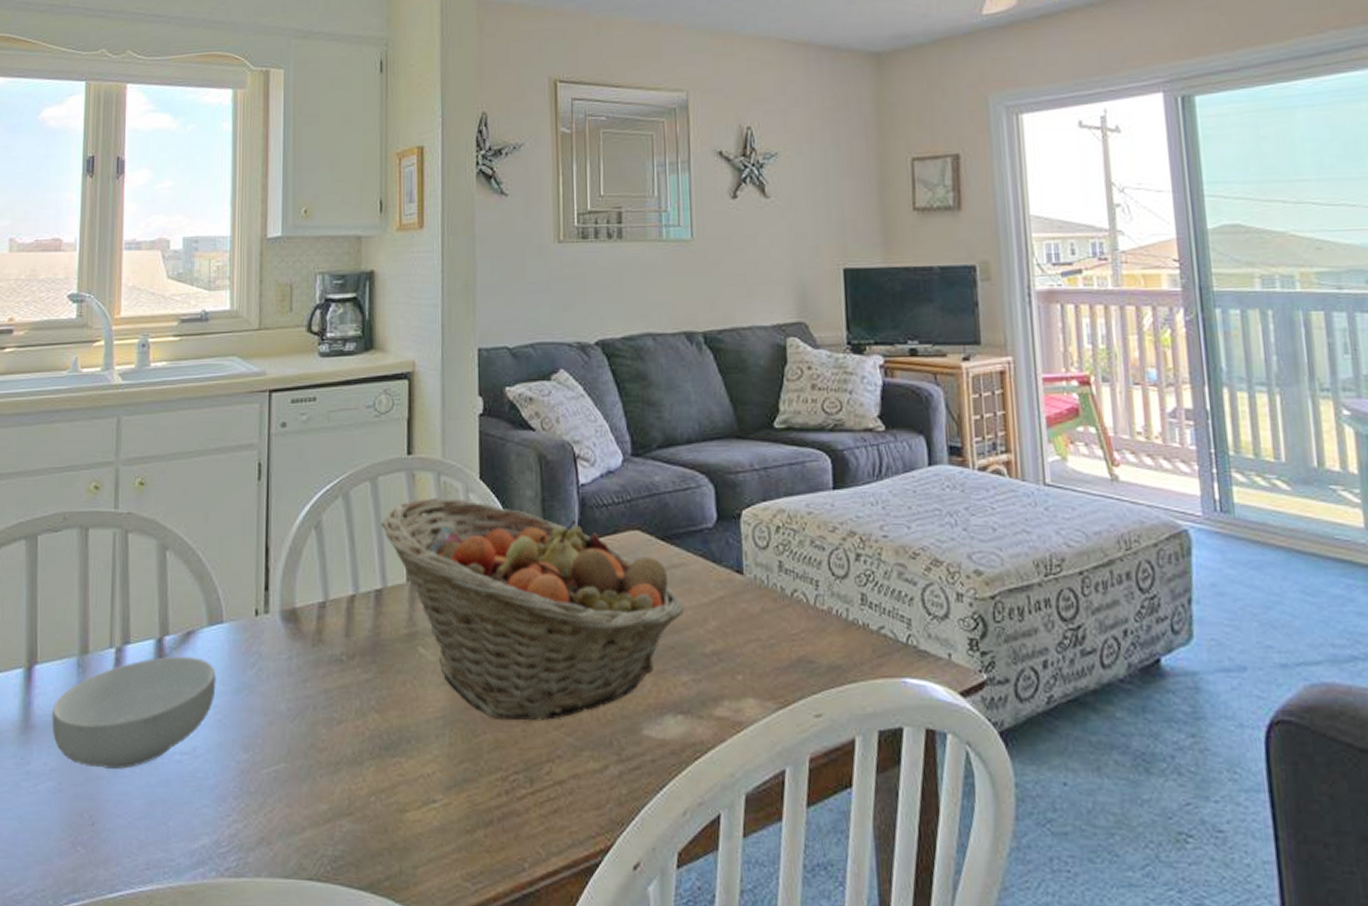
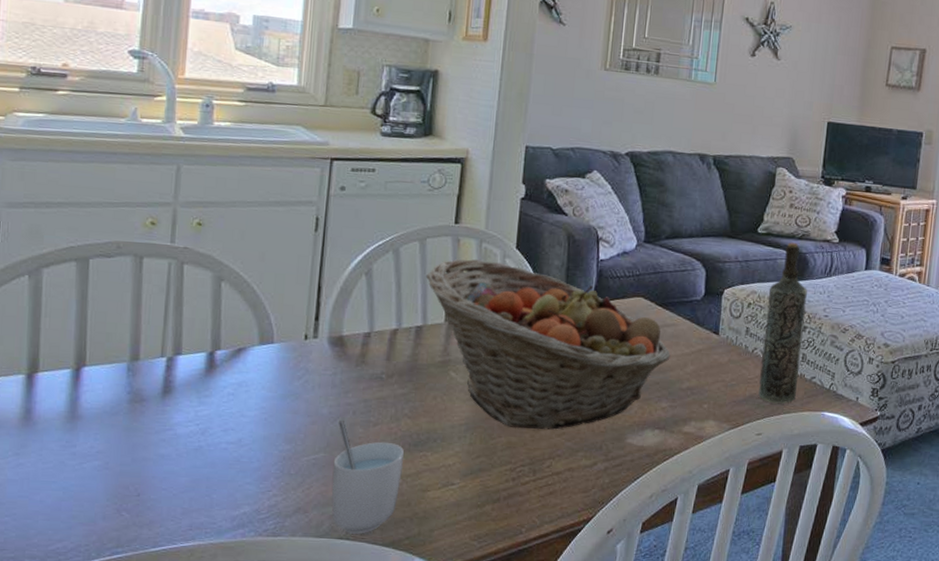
cereal bowl: present [52,657,216,769] -> none [99,367,264,453]
cup: none [296,717,374,873] -> present [331,420,404,534]
bottle: none [800,437,861,670] -> present [758,242,807,404]

